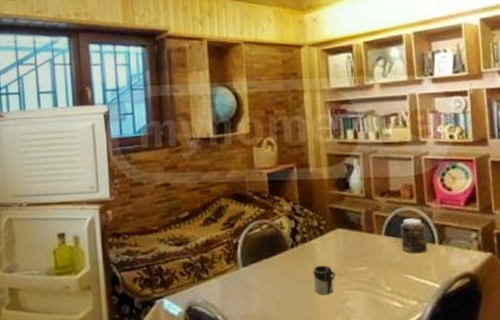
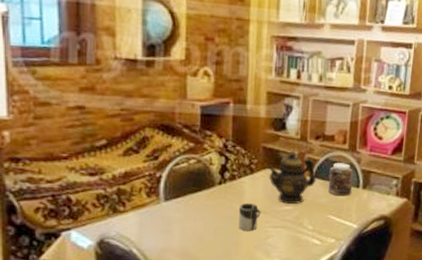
teapot: none [335,209,388,265] -> present [267,151,317,205]

